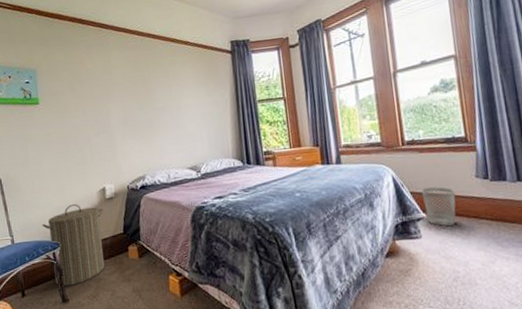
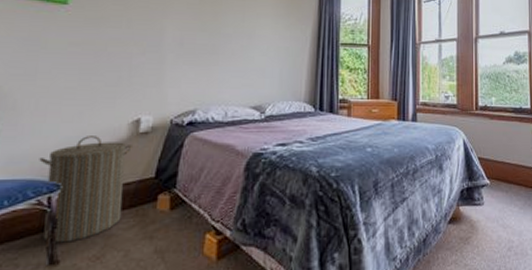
wastebasket: present [421,187,456,226] -> none [488,155,517,194]

